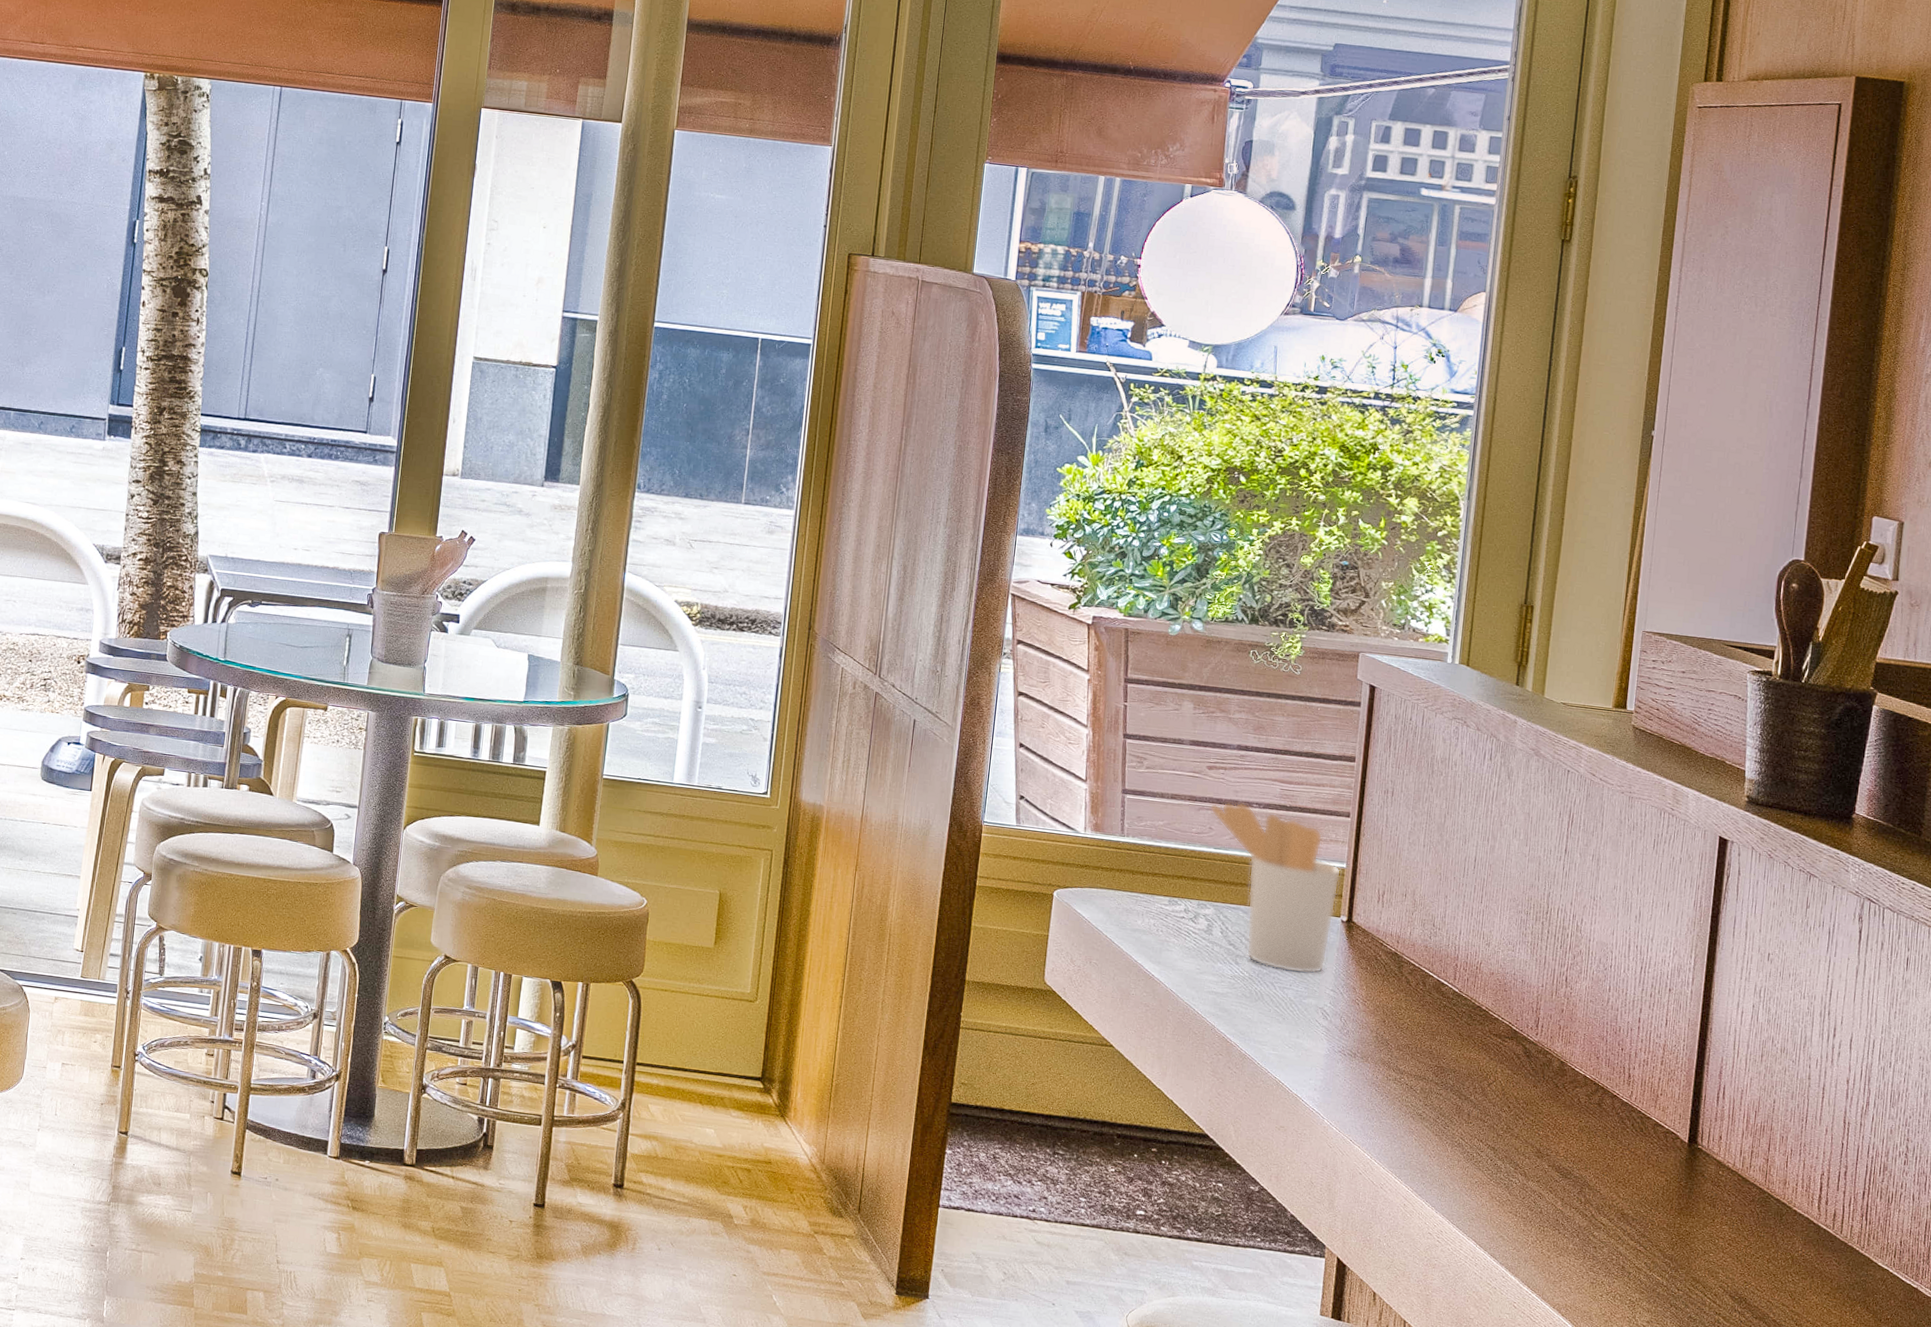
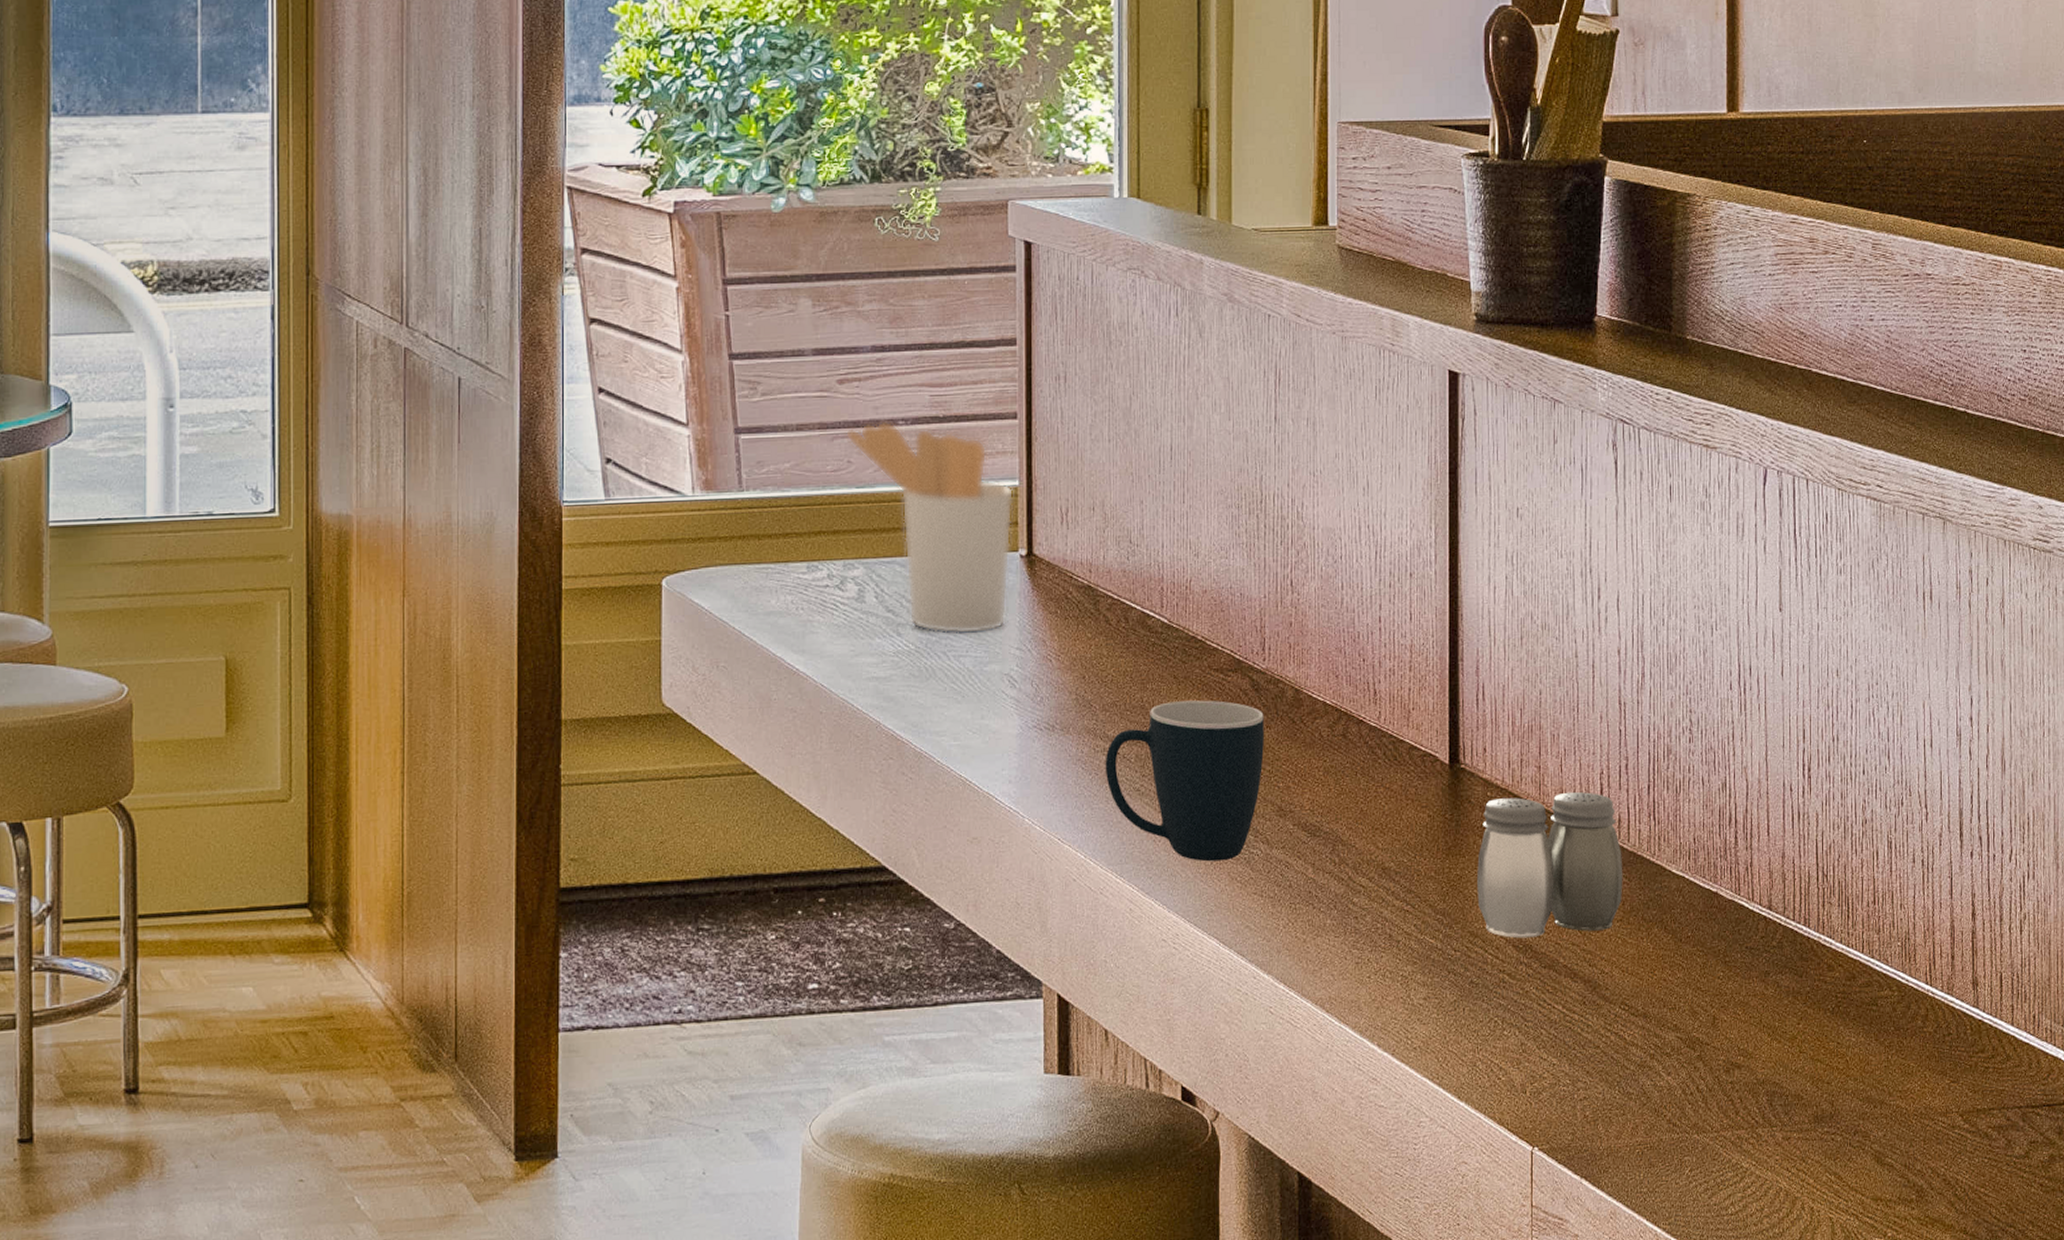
mug: none [1394,1052,1532,1183] -> present [1105,700,1264,862]
salt and pepper shaker: none [1702,1177,1835,1299] -> present [1477,791,1623,939]

